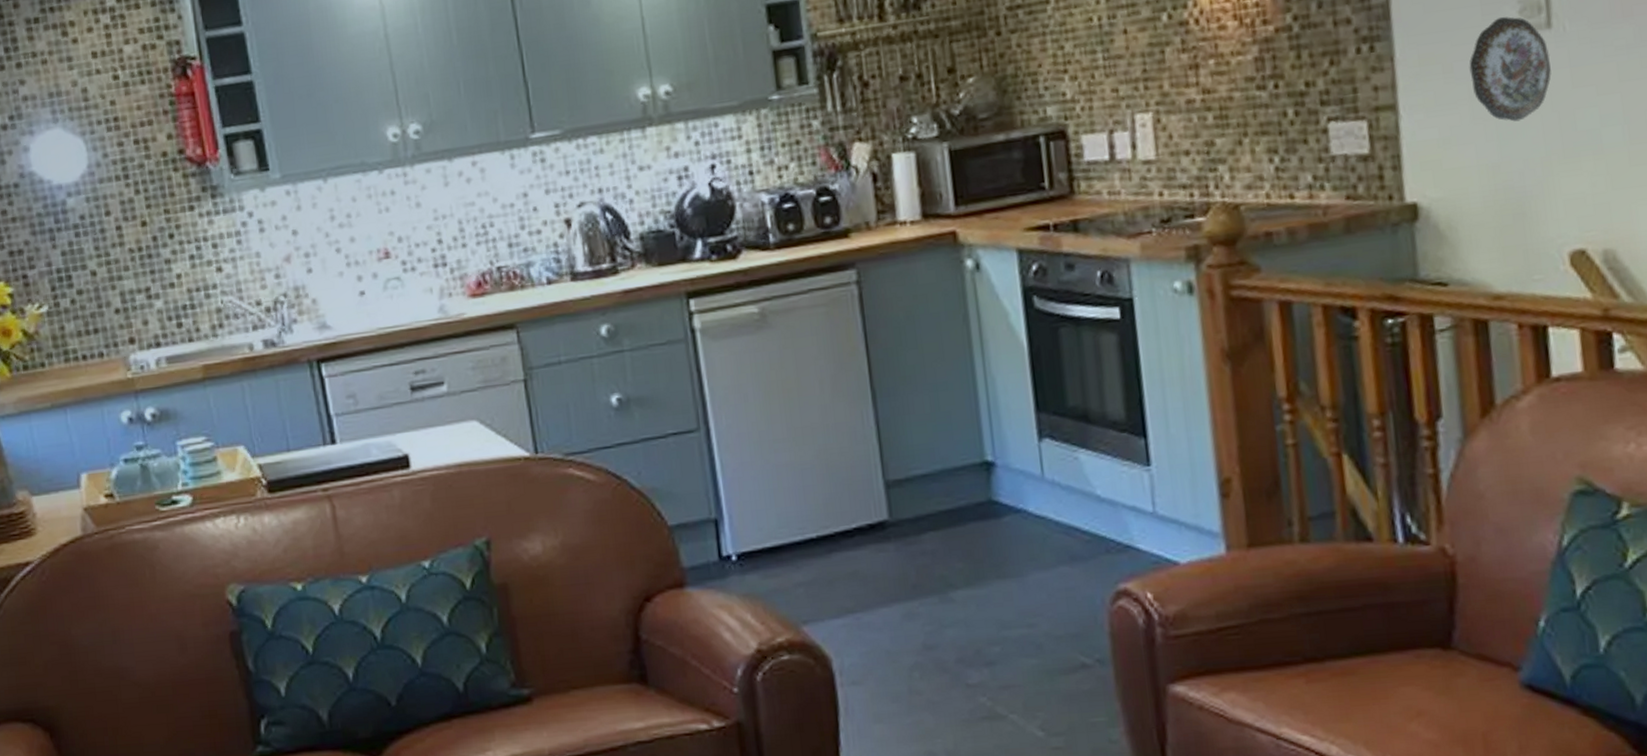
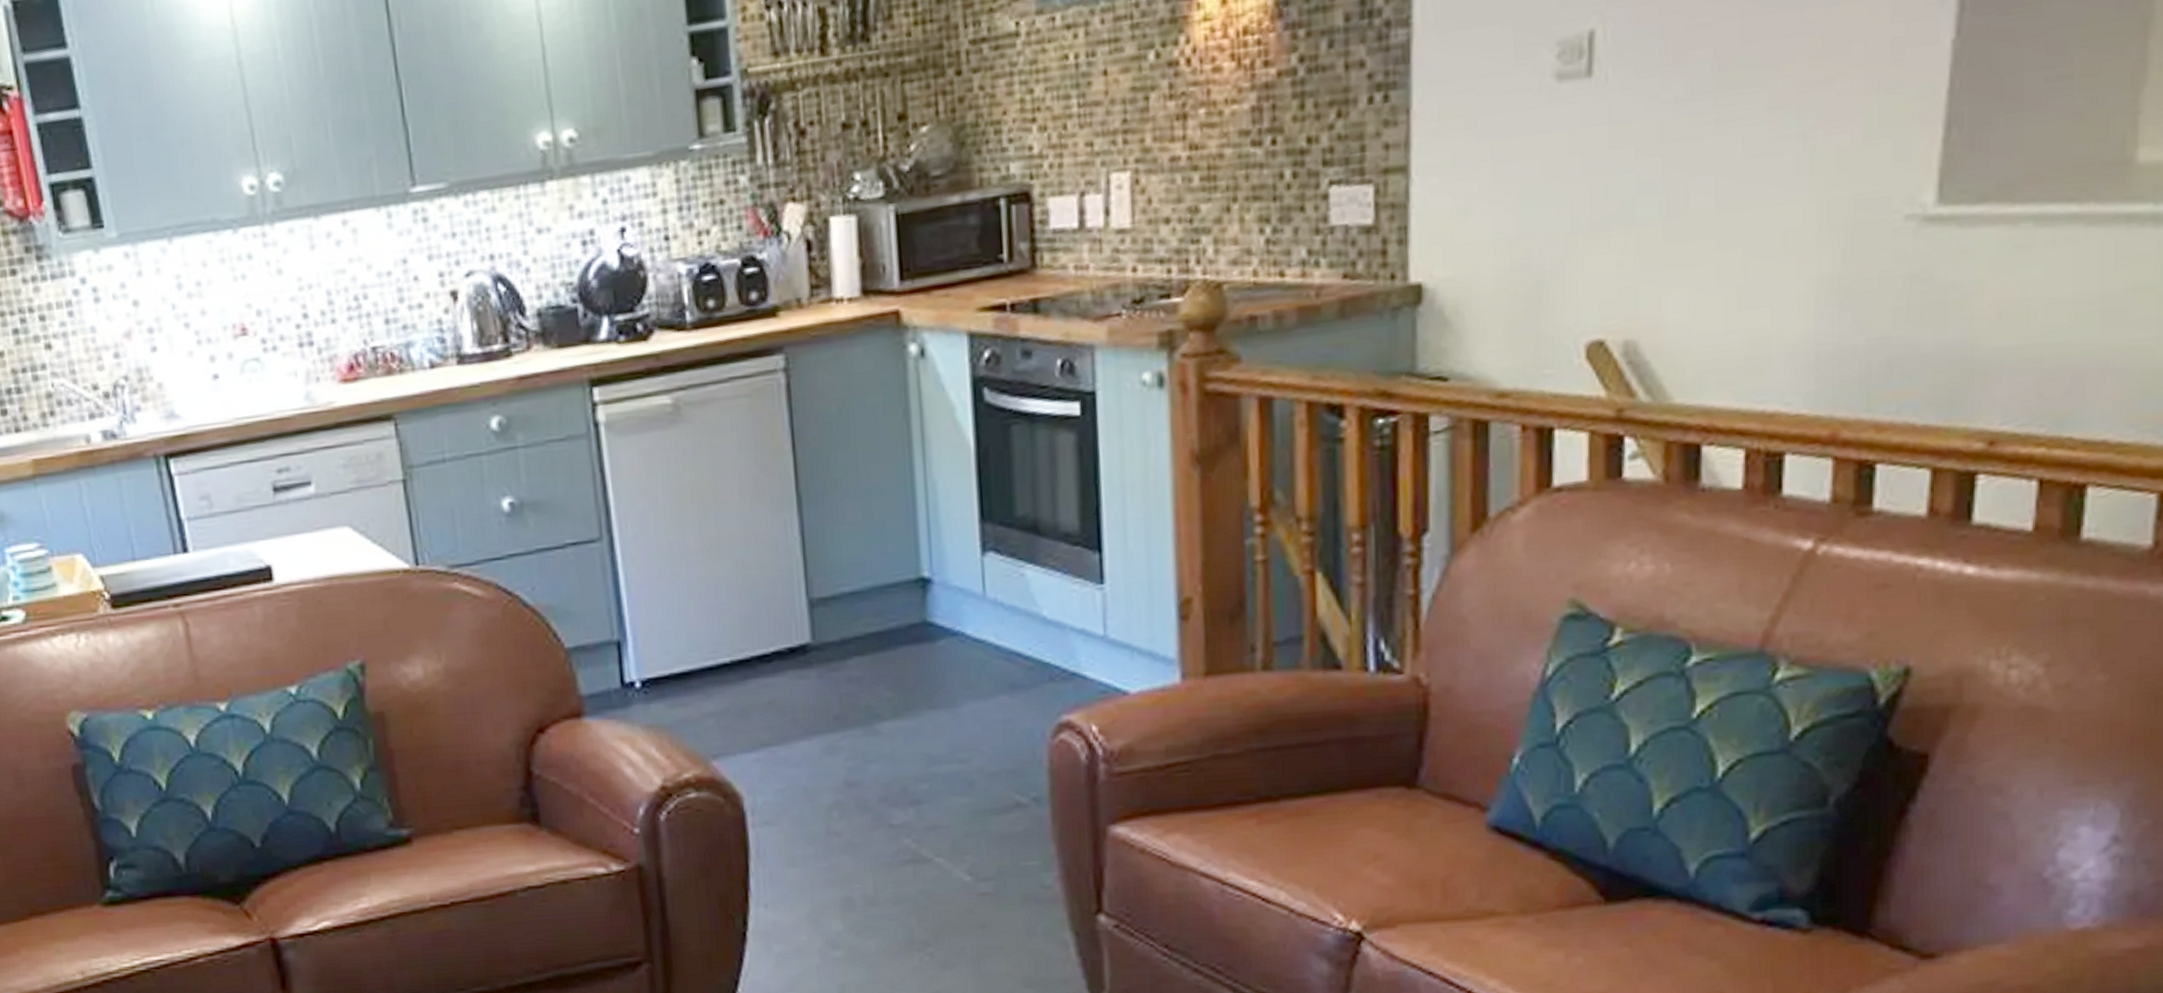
decorative plate: present [1469,16,1551,122] -> none [1494,61,1586,189]

